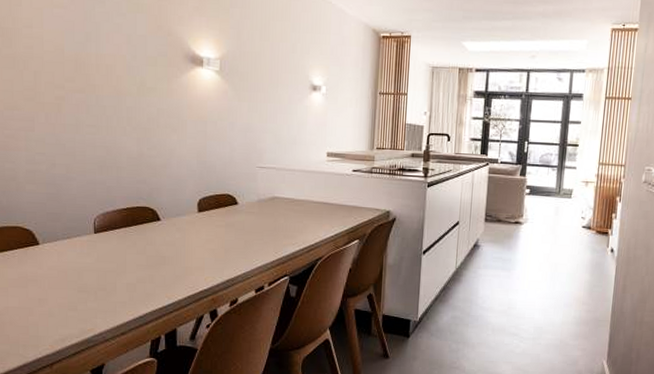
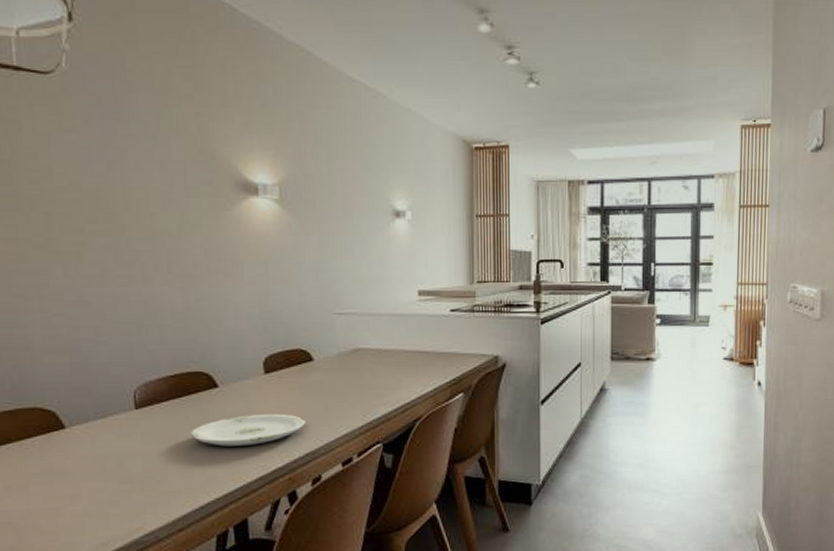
plate: none [136,245,228,270] -> present [191,414,306,446]

